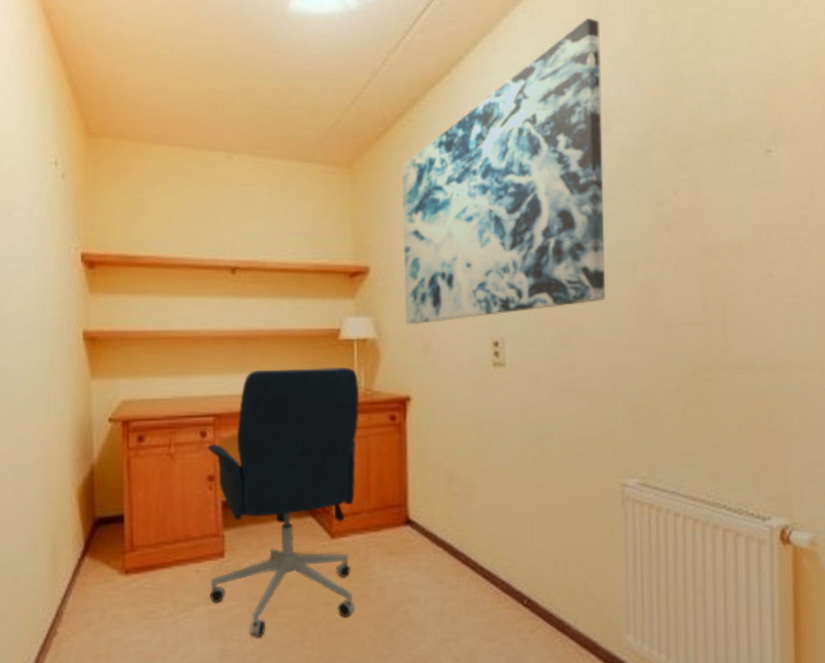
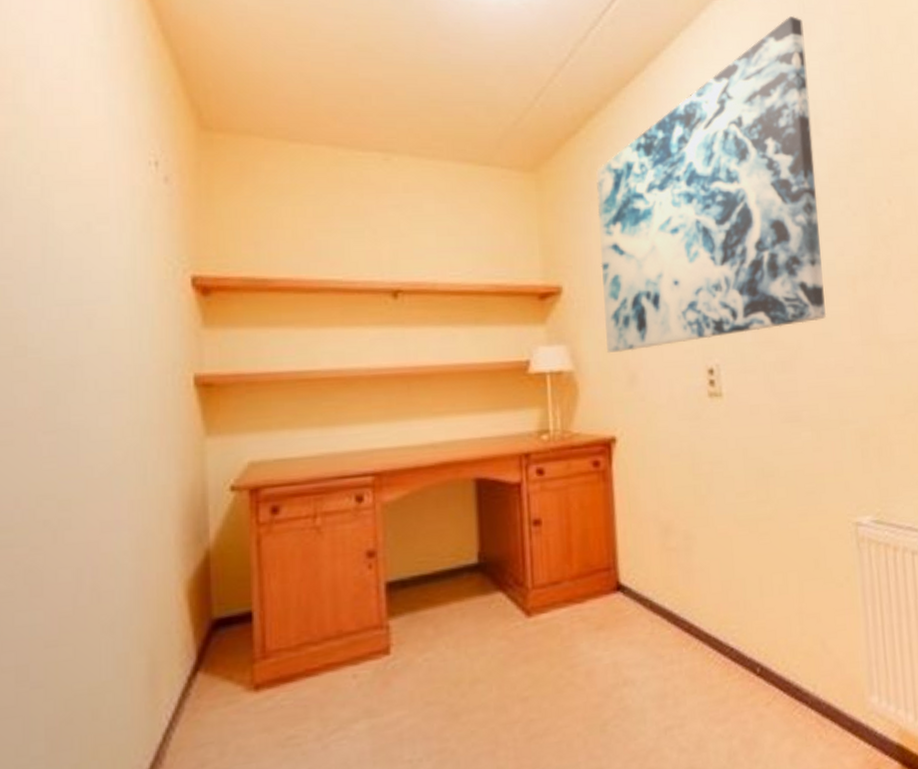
office chair: present [207,366,360,637] -> none [365,405,559,753]

